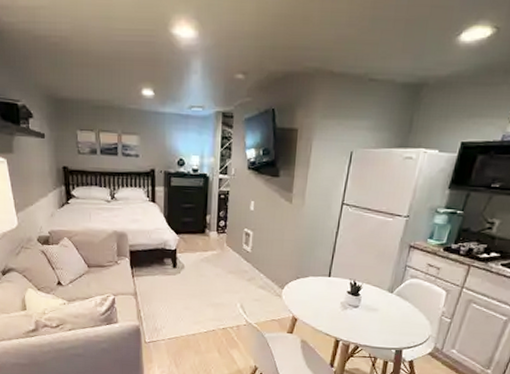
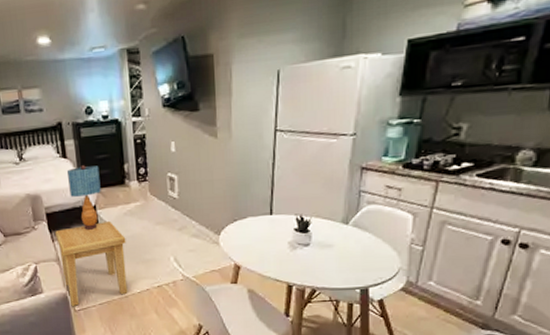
side table: none [136,265,200,338] -> present [55,222,128,306]
table lamp: none [154,211,184,271] -> present [67,165,101,230]

